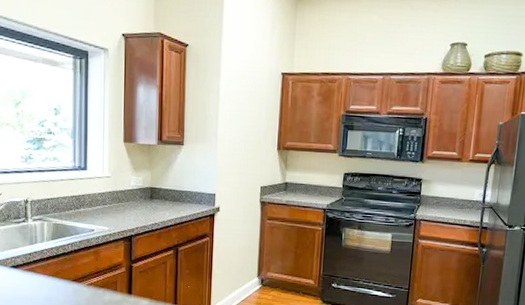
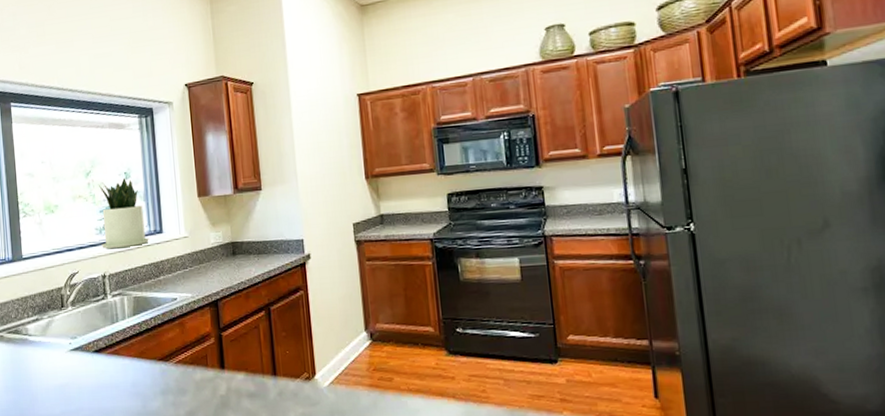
planter: none [26,113,74,179] -> present [98,177,150,249]

